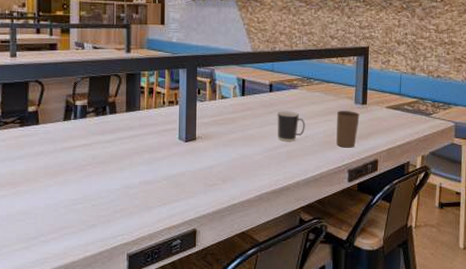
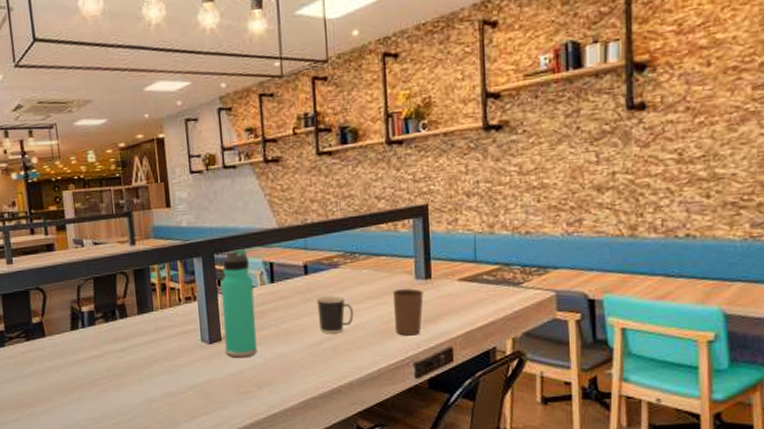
thermos bottle: none [198,66,227,155] -> present [220,249,257,358]

